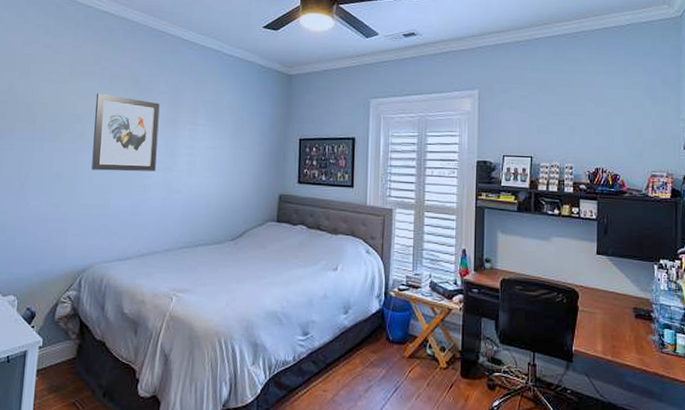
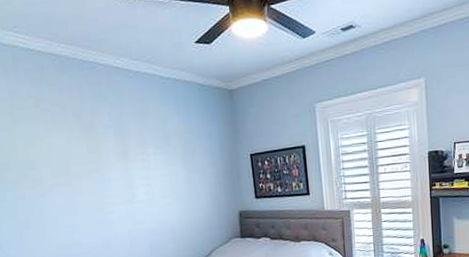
wall art: present [91,93,160,172] -> none [42,136,117,213]

